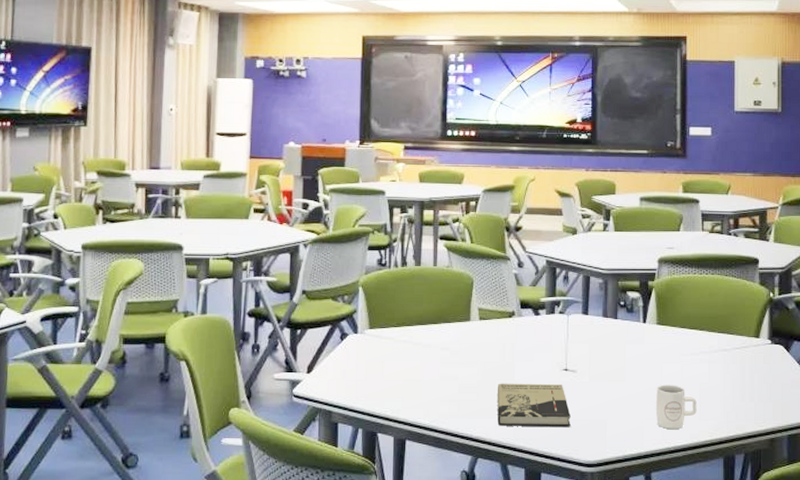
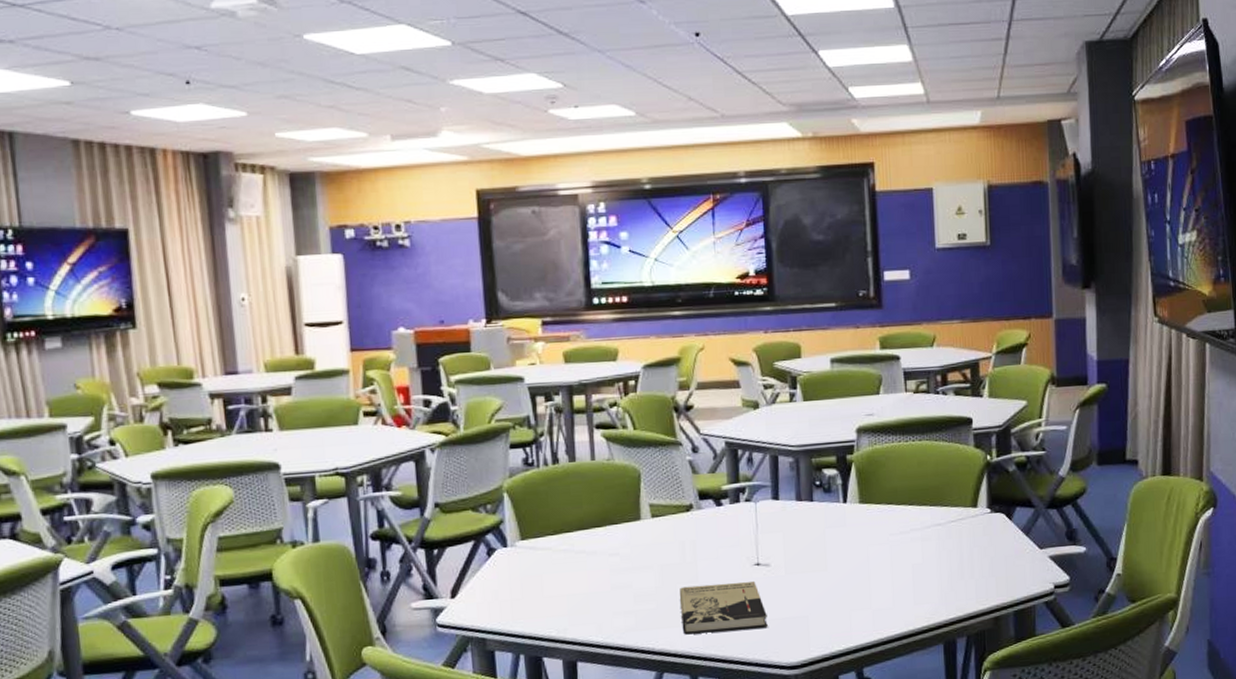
mug: present [655,385,697,430] -> none [863,569,911,619]

